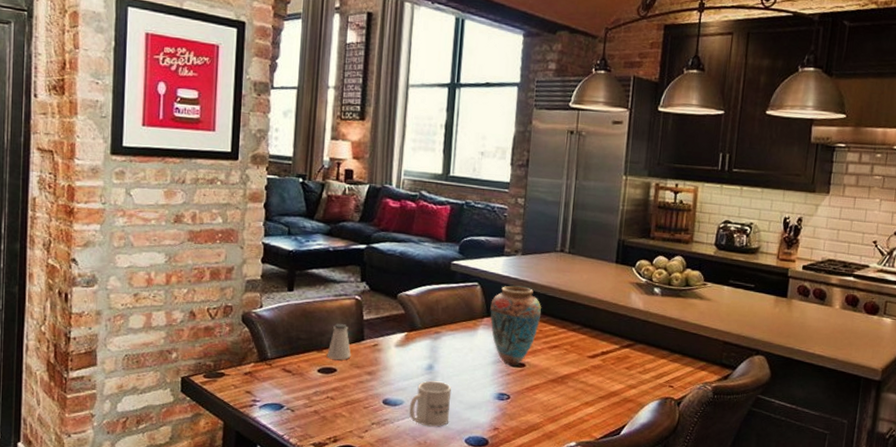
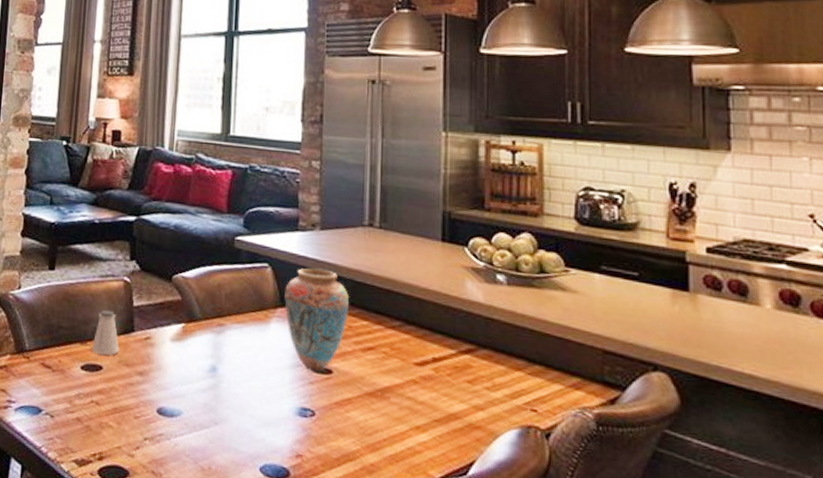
mug: present [409,380,451,427] -> none [188,386,240,448]

